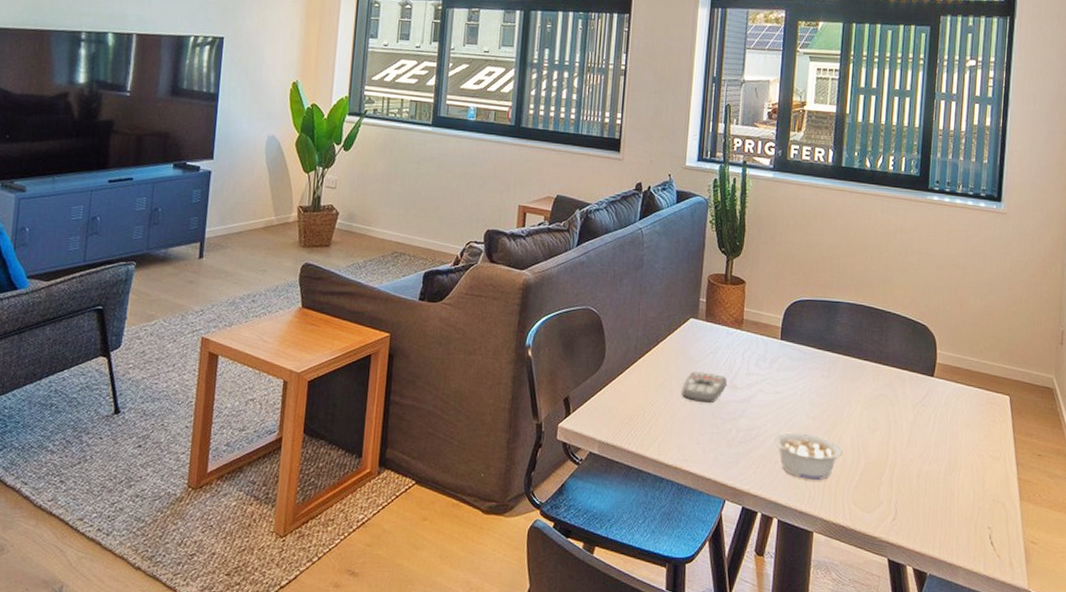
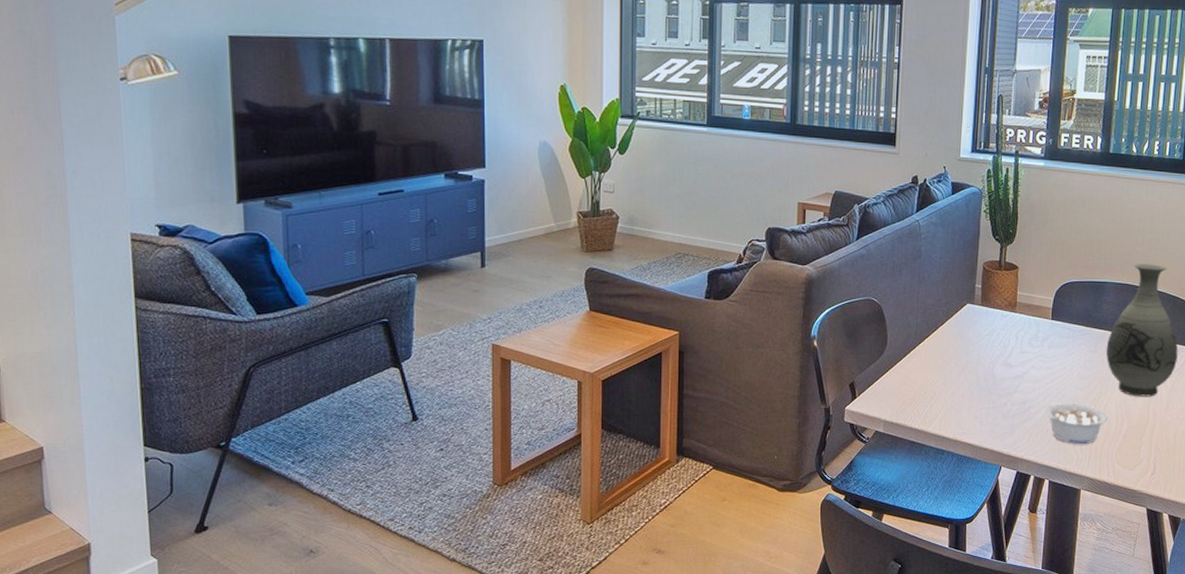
remote control: present [682,371,728,403] -> none [960,353,1002,380]
vase: none [840,283,920,431] -> present [1106,263,1178,397]

